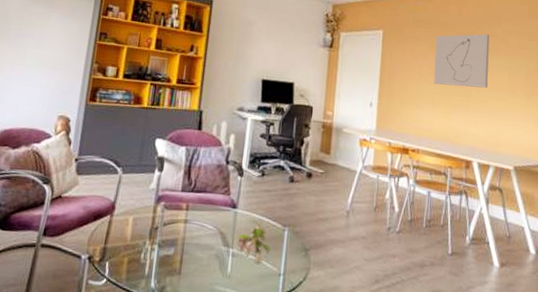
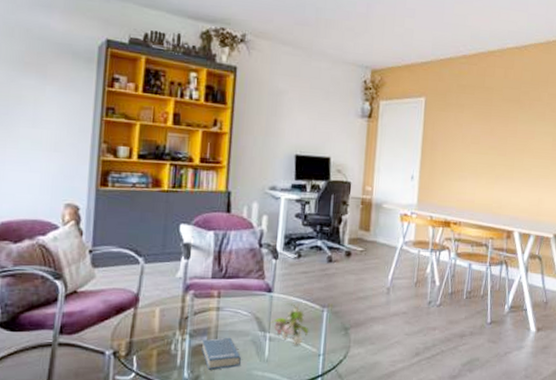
hardback book: none [169,250,206,282] -> present [202,337,242,370]
wall art: present [433,34,490,88] -> none [477,99,536,156]

